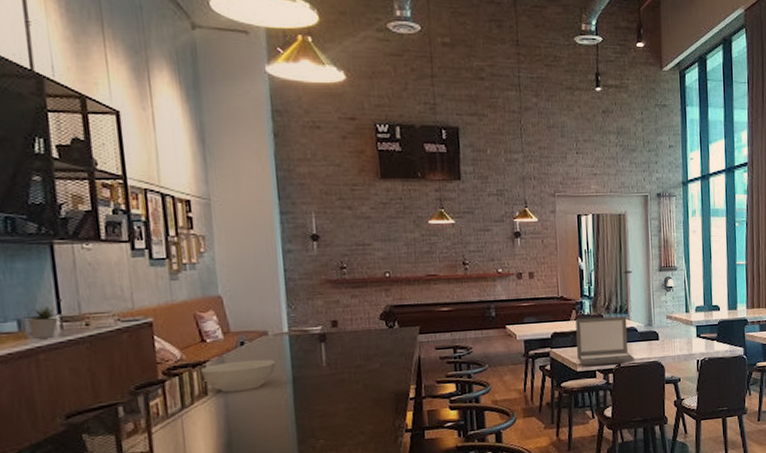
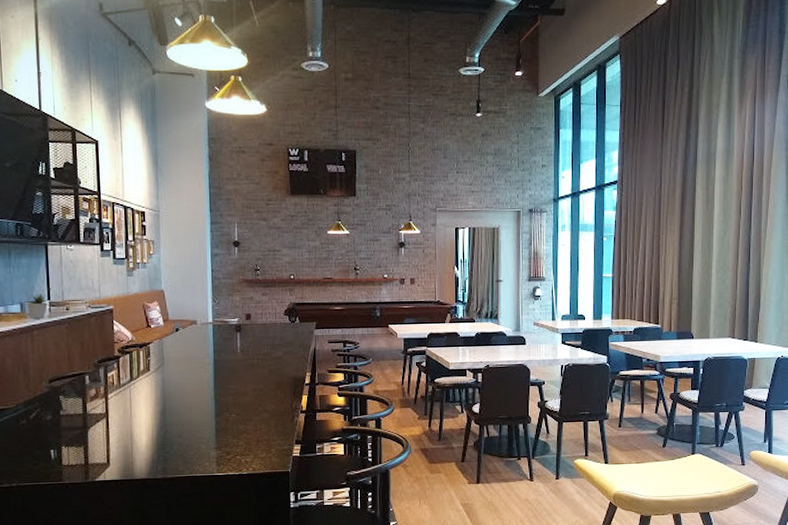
bowl: present [200,359,276,393] -> none [145,343,202,370]
laptop: present [575,315,634,366] -> none [449,321,502,365]

